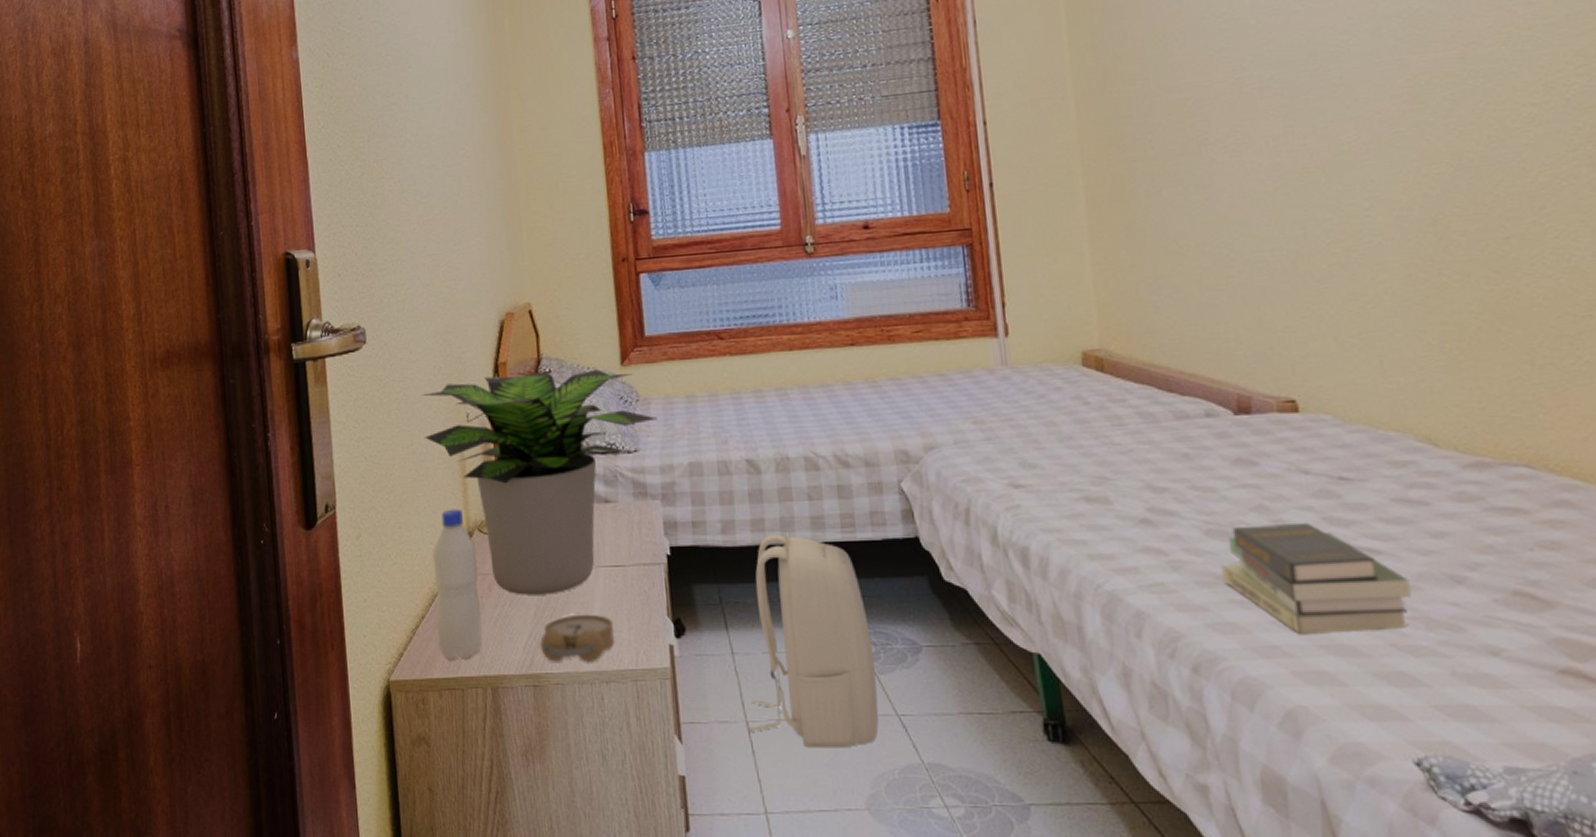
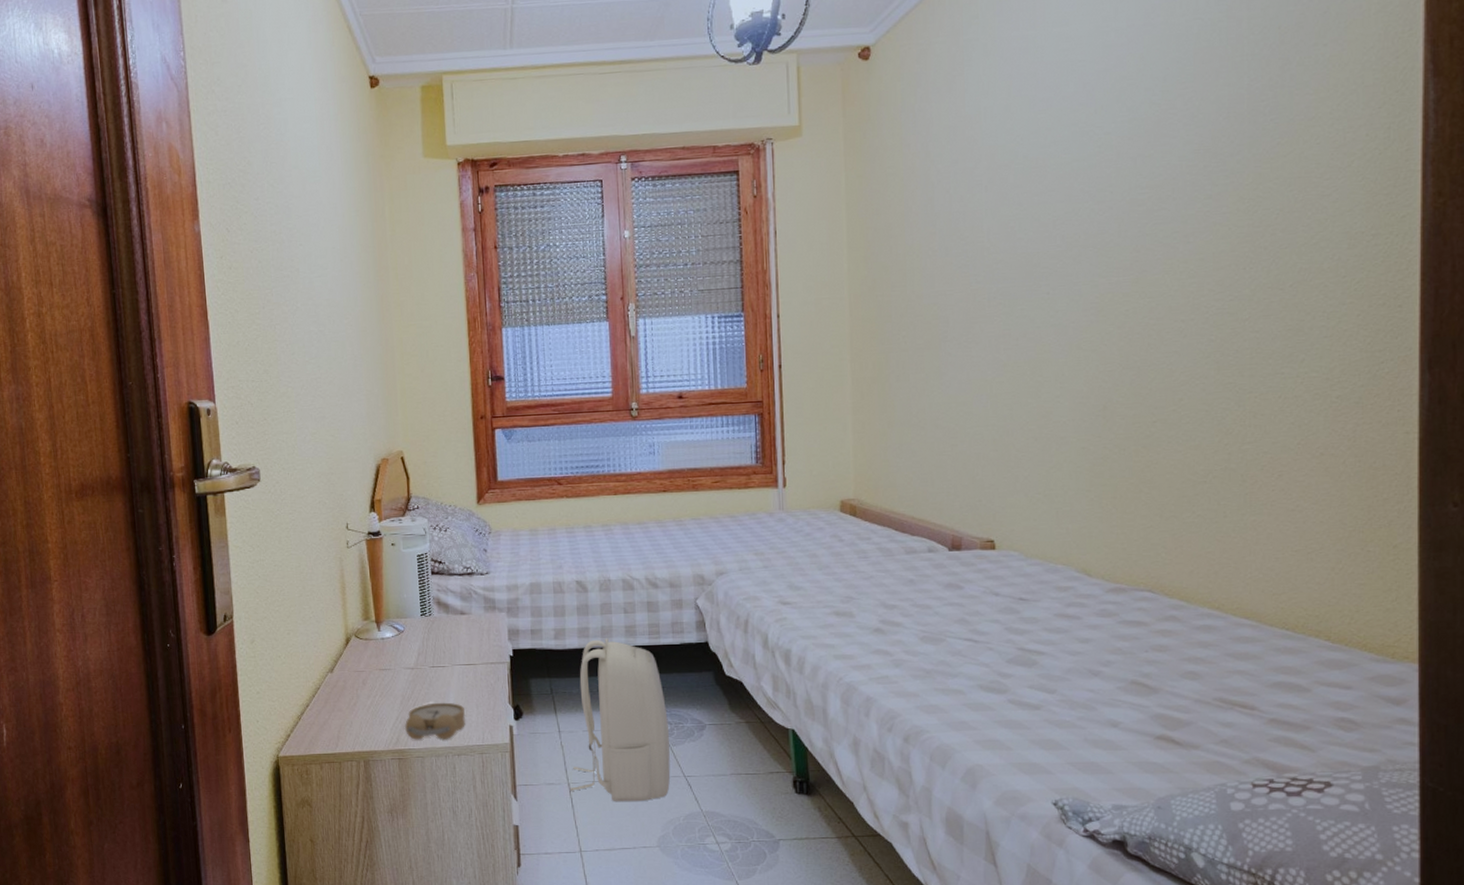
potted plant: present [422,370,658,595] -> none [308,507,506,688]
water bottle: present [432,508,483,660] -> none [316,618,358,739]
books: present [1221,522,1411,634] -> none [930,631,1062,713]

